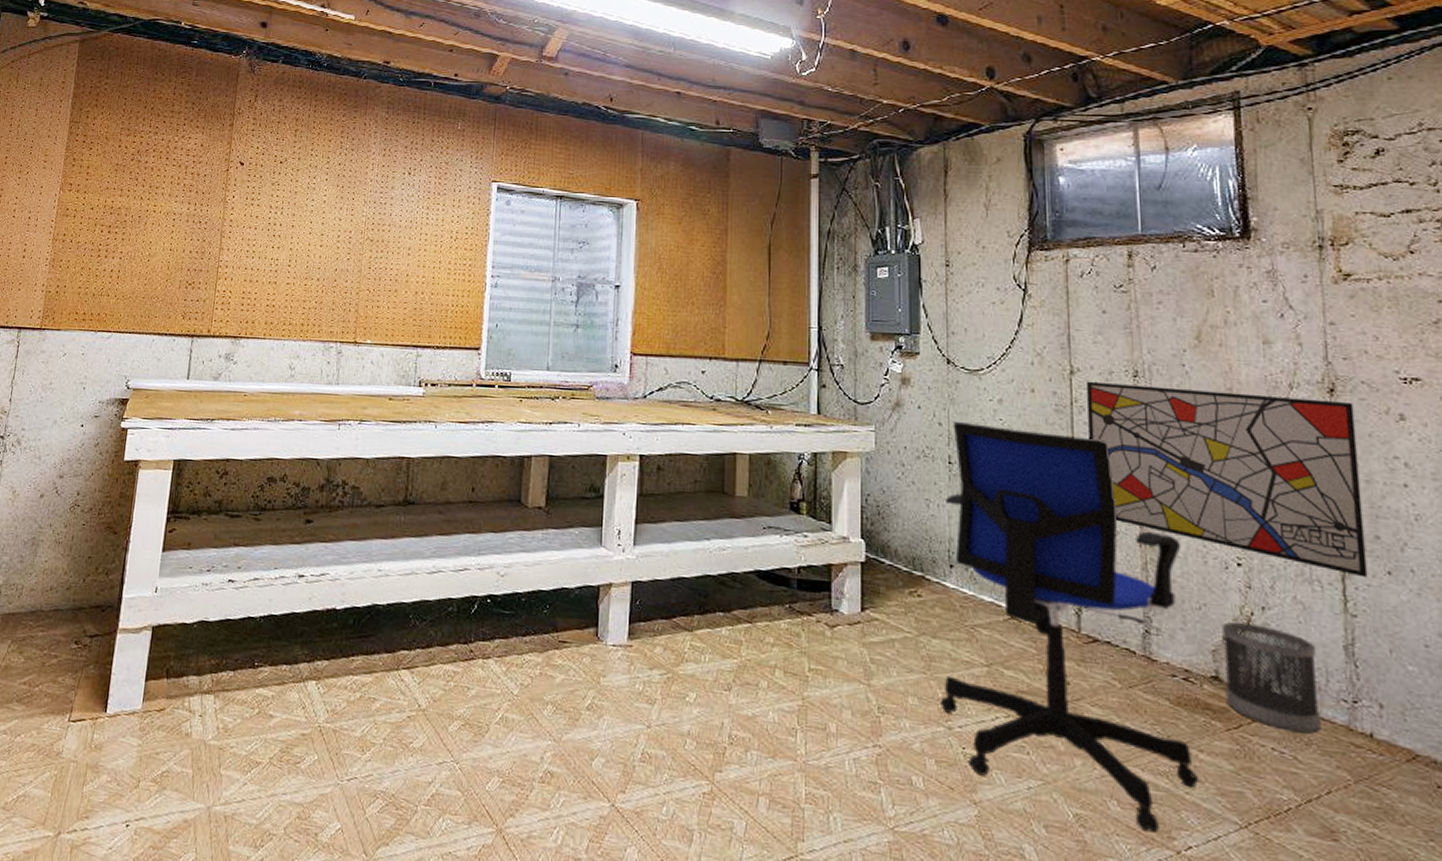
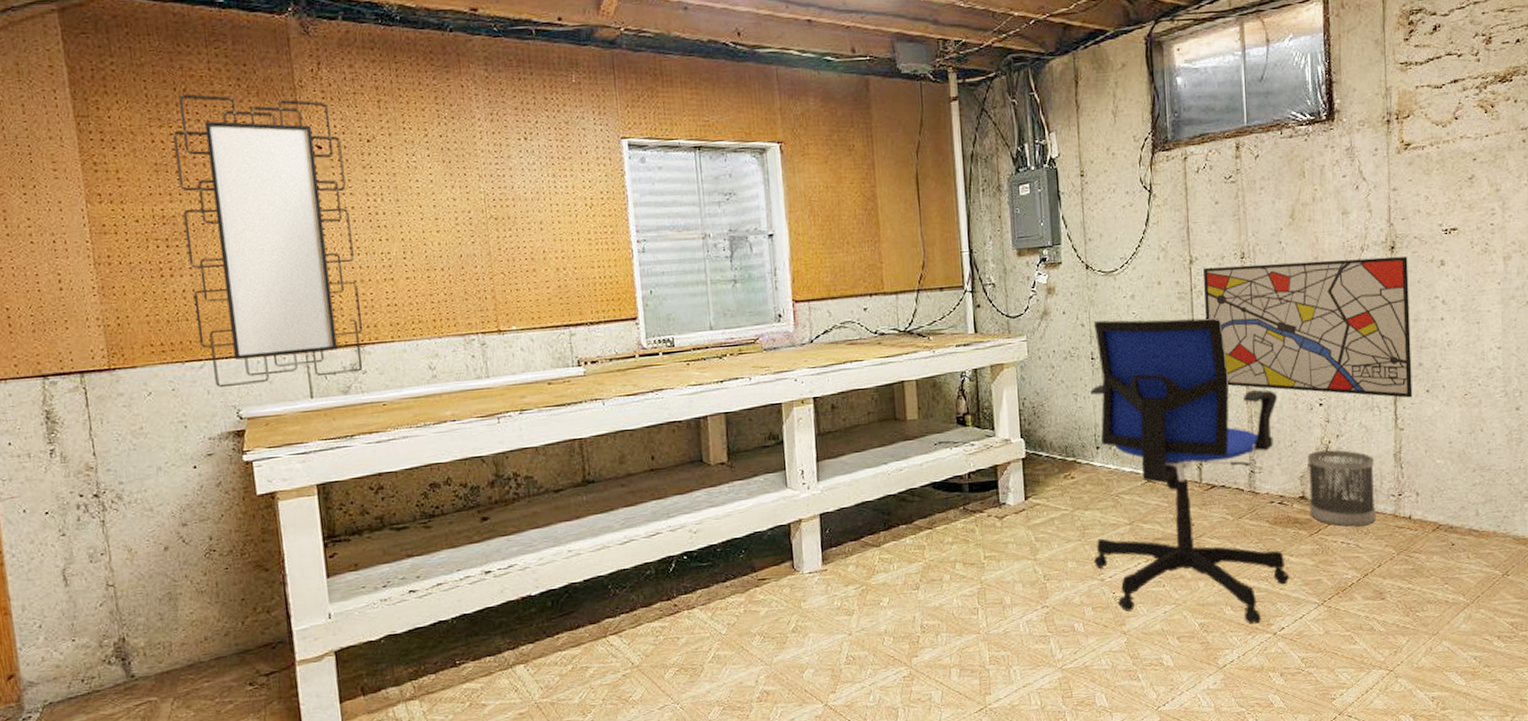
mirror: none [112,111,260,362] -> present [173,93,362,388]

